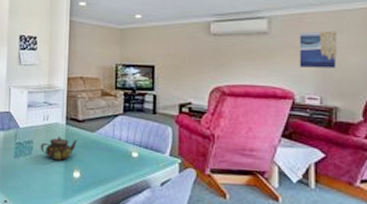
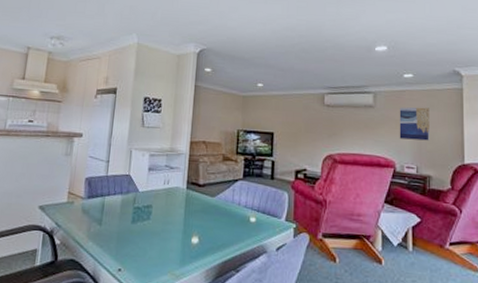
teapot: present [40,136,77,161] -> none [159,200,197,226]

